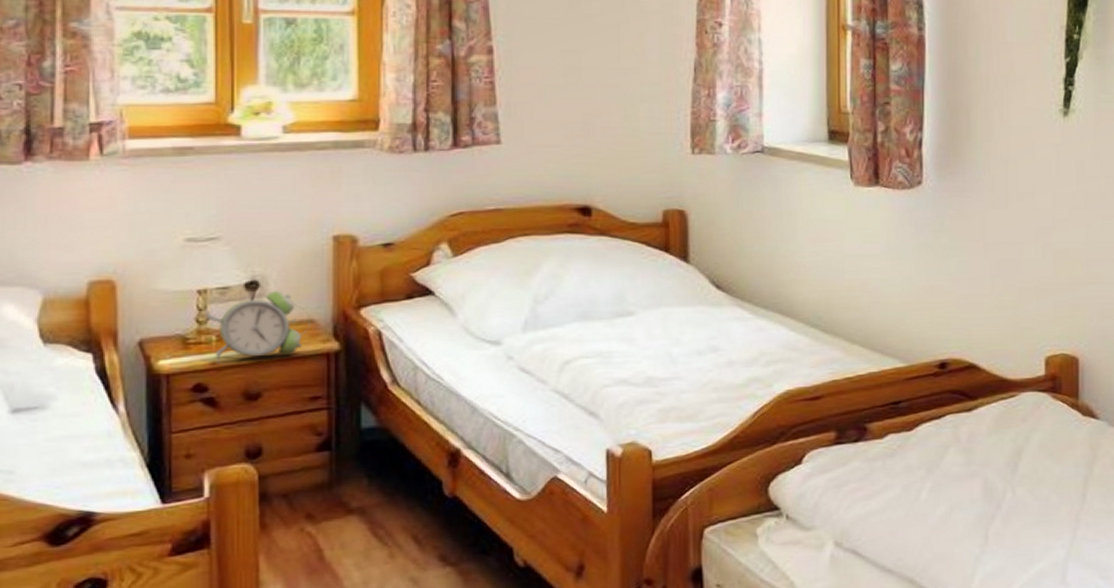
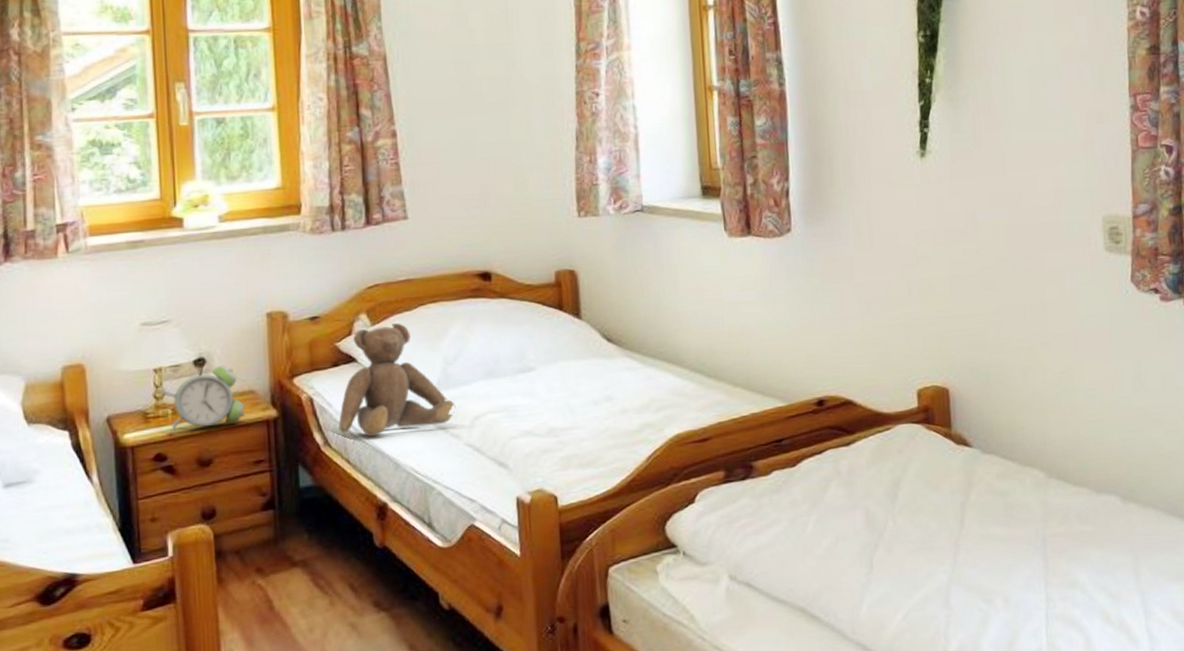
teddy bear: none [409,256,544,377] -> present [338,323,456,437]

